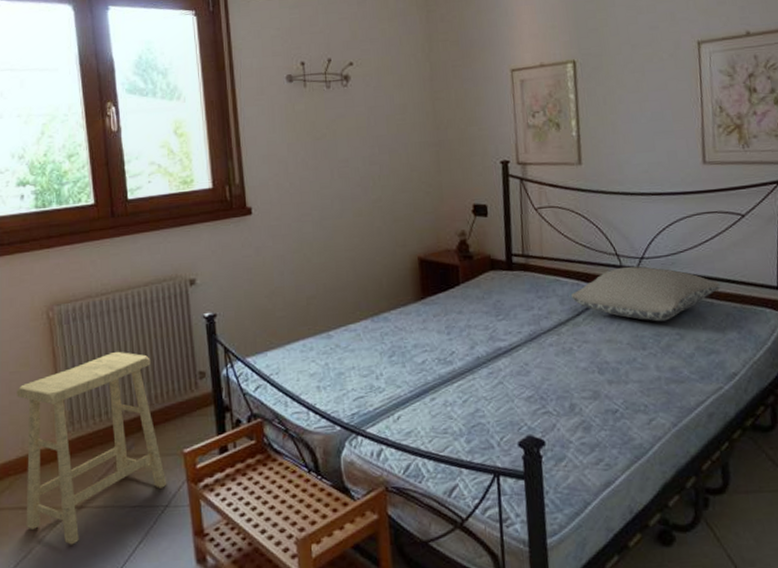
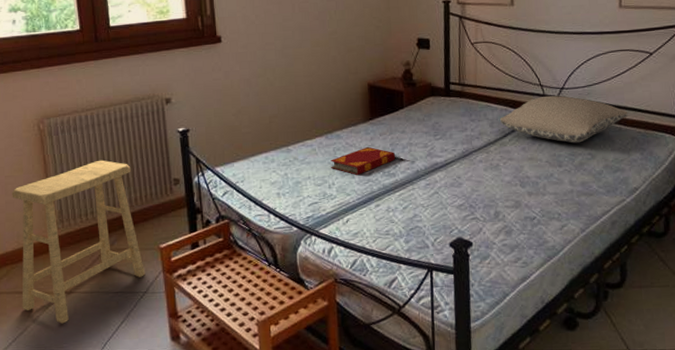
hardback book: none [377,330,453,364] -> present [331,146,396,175]

